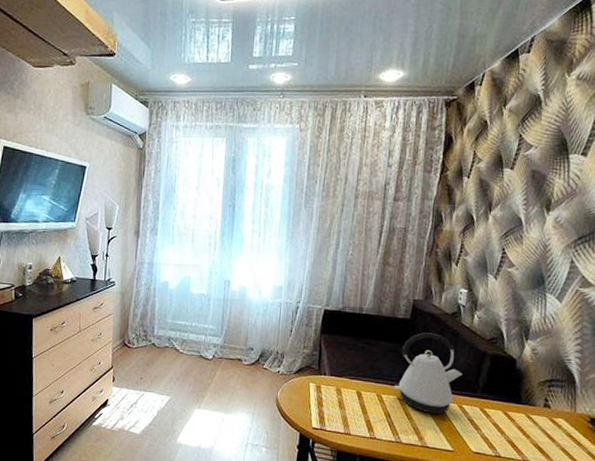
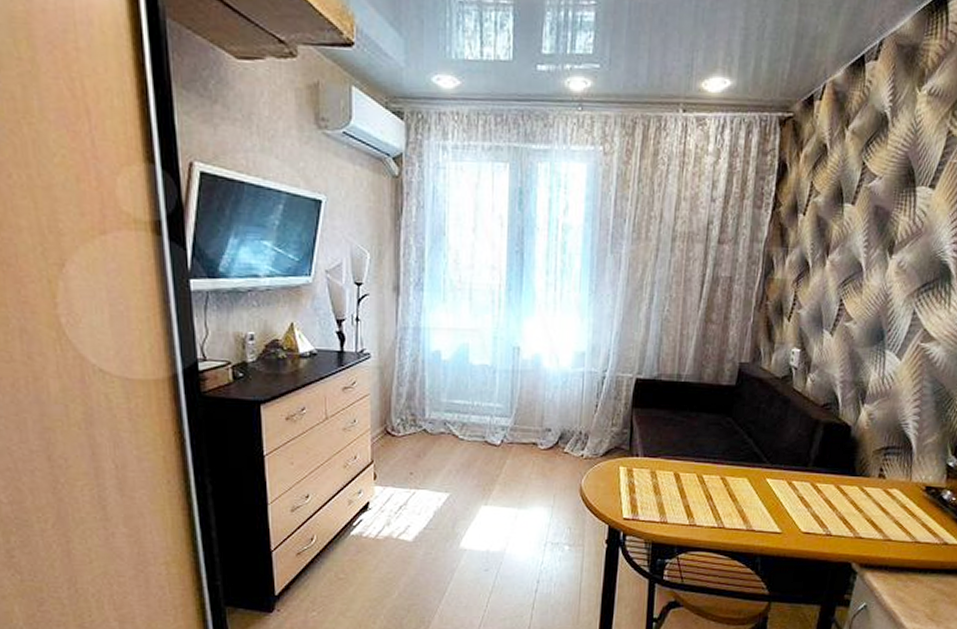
kettle: present [394,332,462,415] -> none [717,401,793,493]

